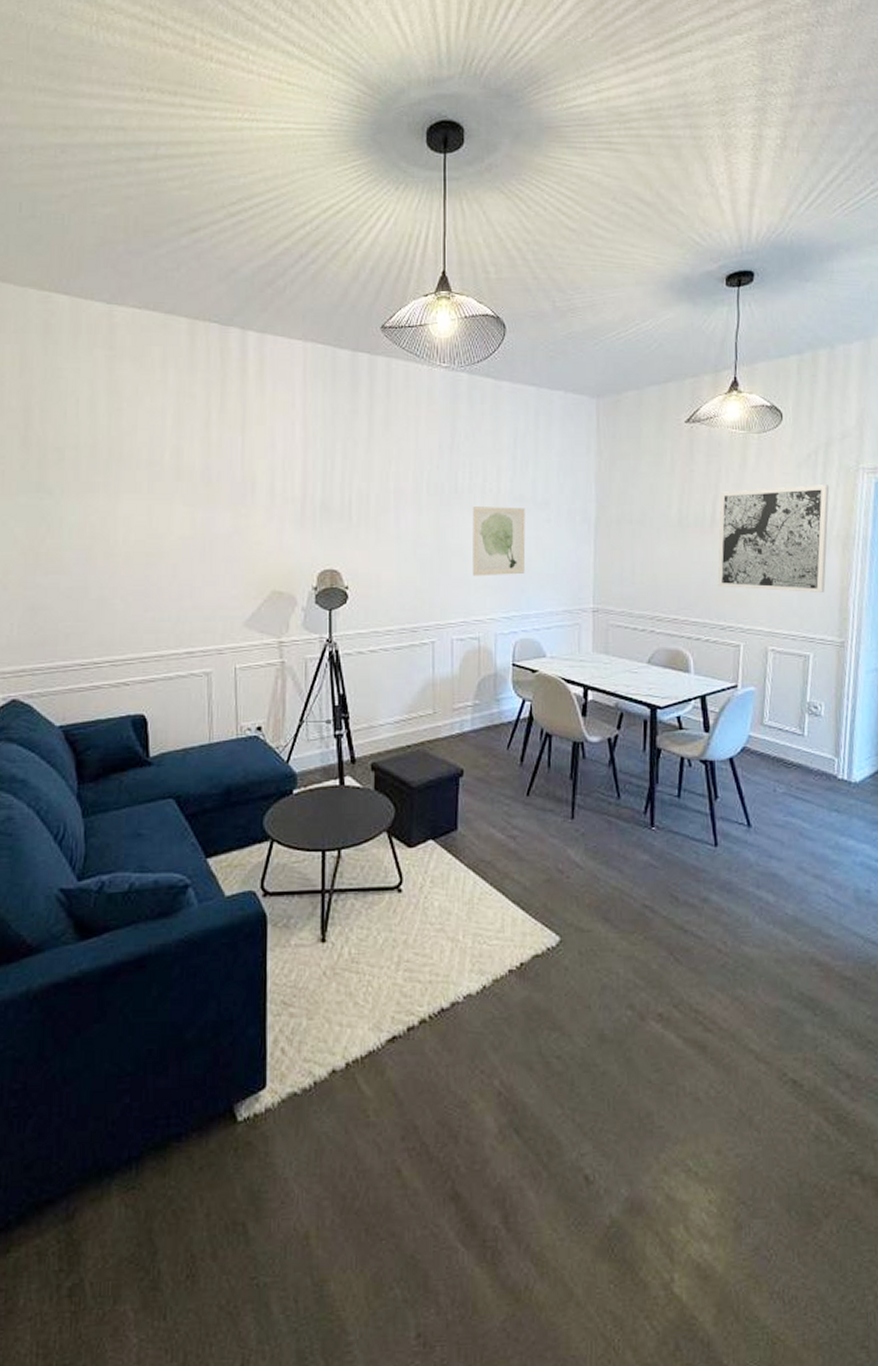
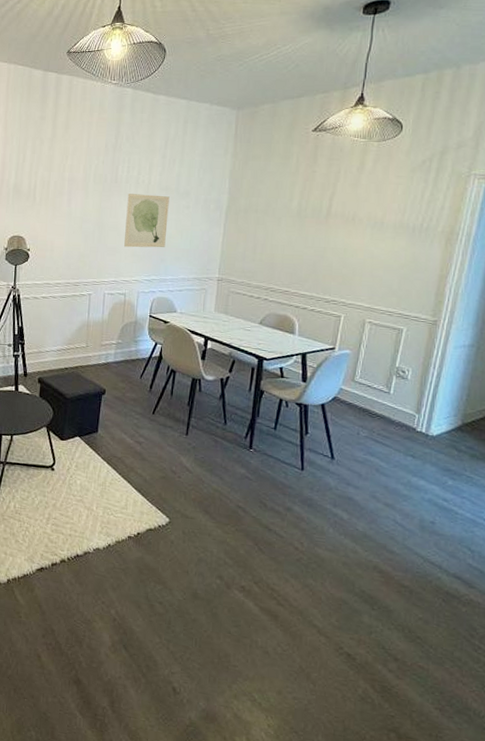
wall art: present [717,485,830,594] -> none [326,187,440,279]

